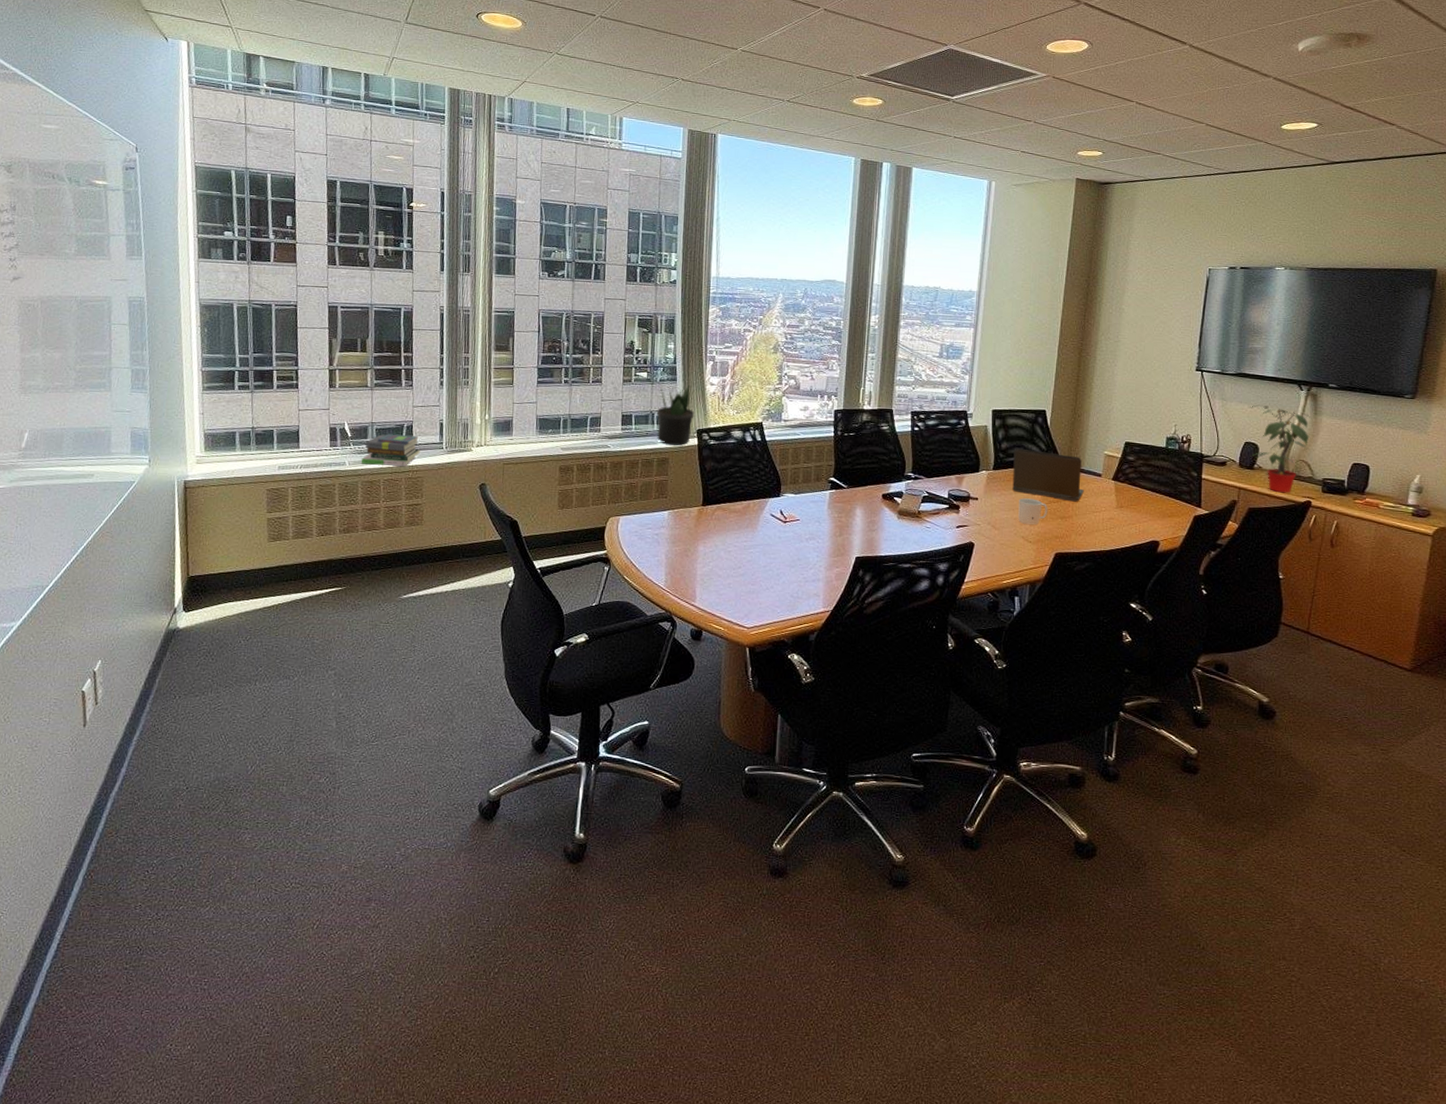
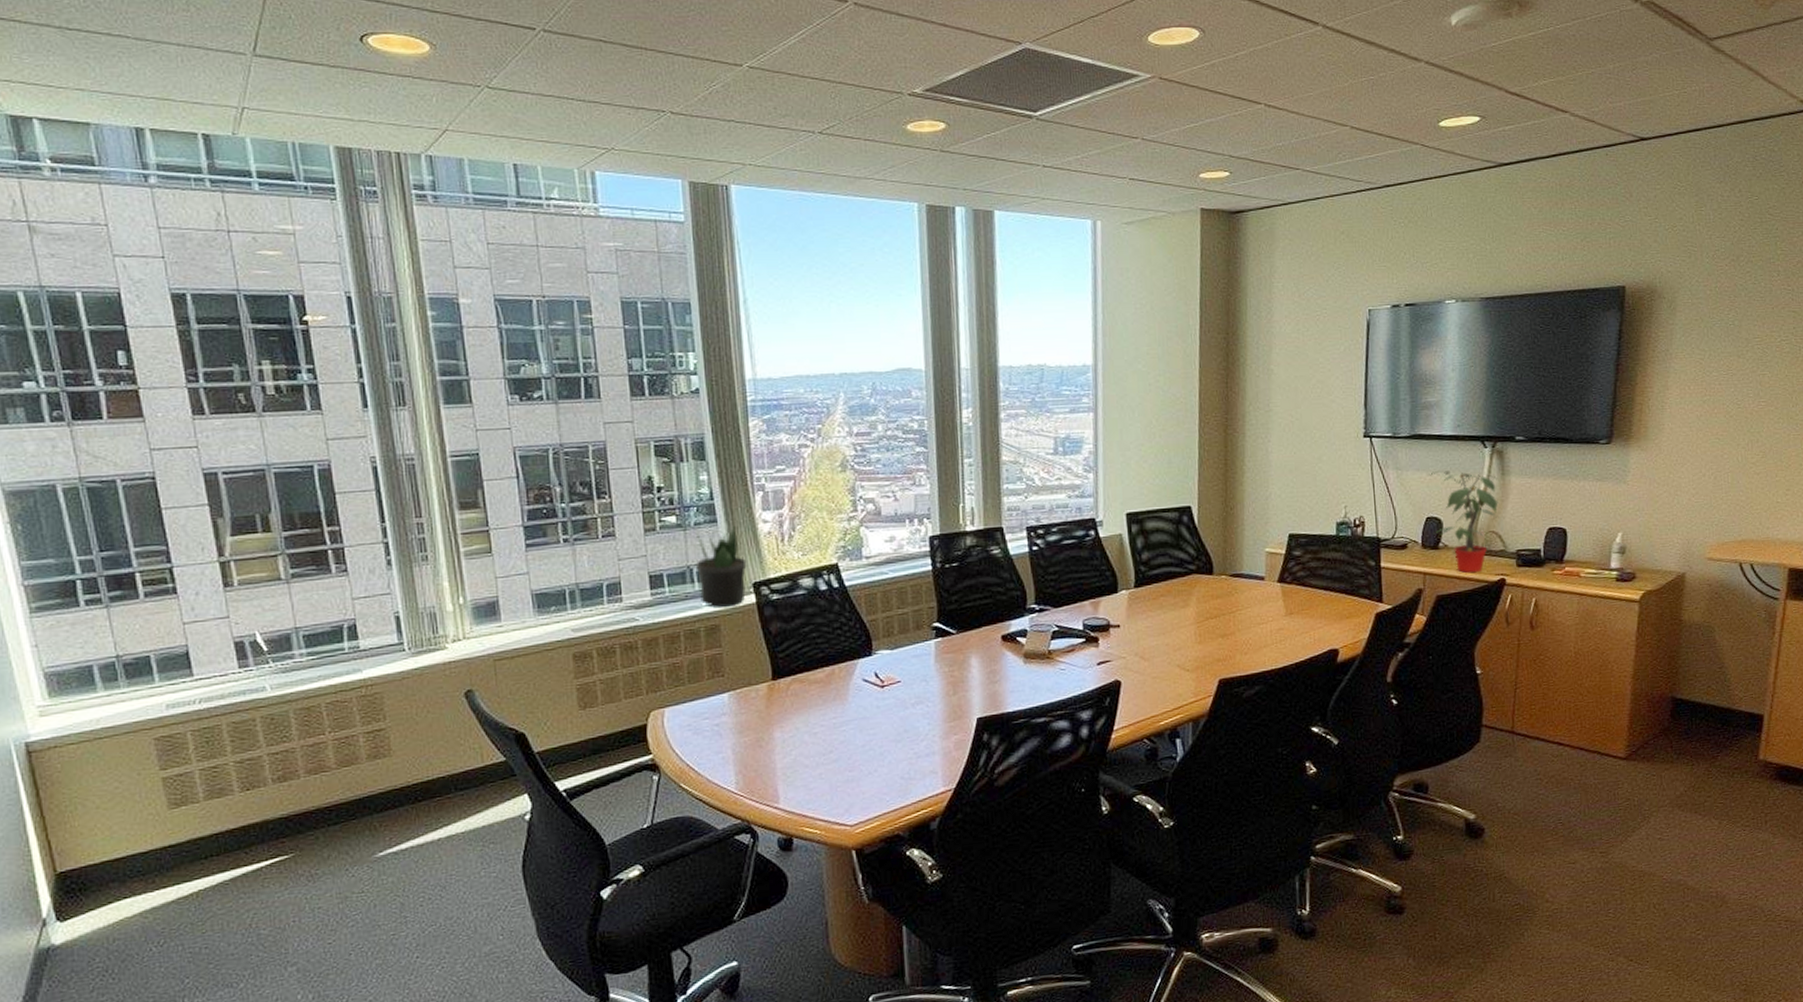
books: present [361,433,420,466] -> none [288,638,373,686]
laptop computer: present [1012,448,1084,502] -> none [1157,557,1246,615]
mug: present [1017,498,1048,526] -> none [1169,617,1206,651]

